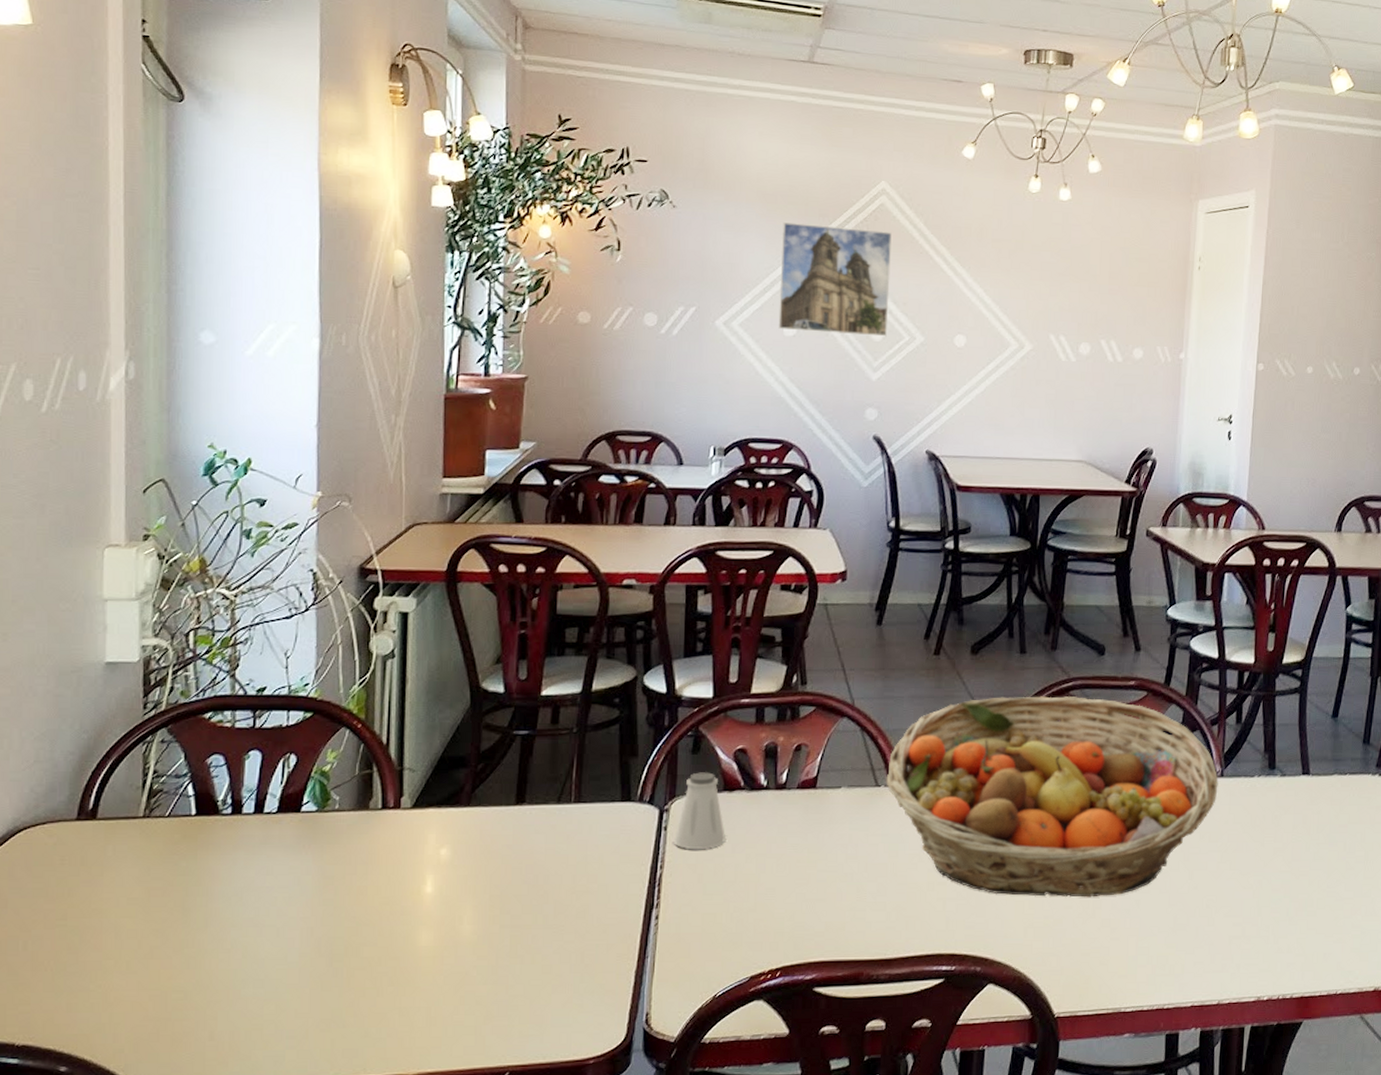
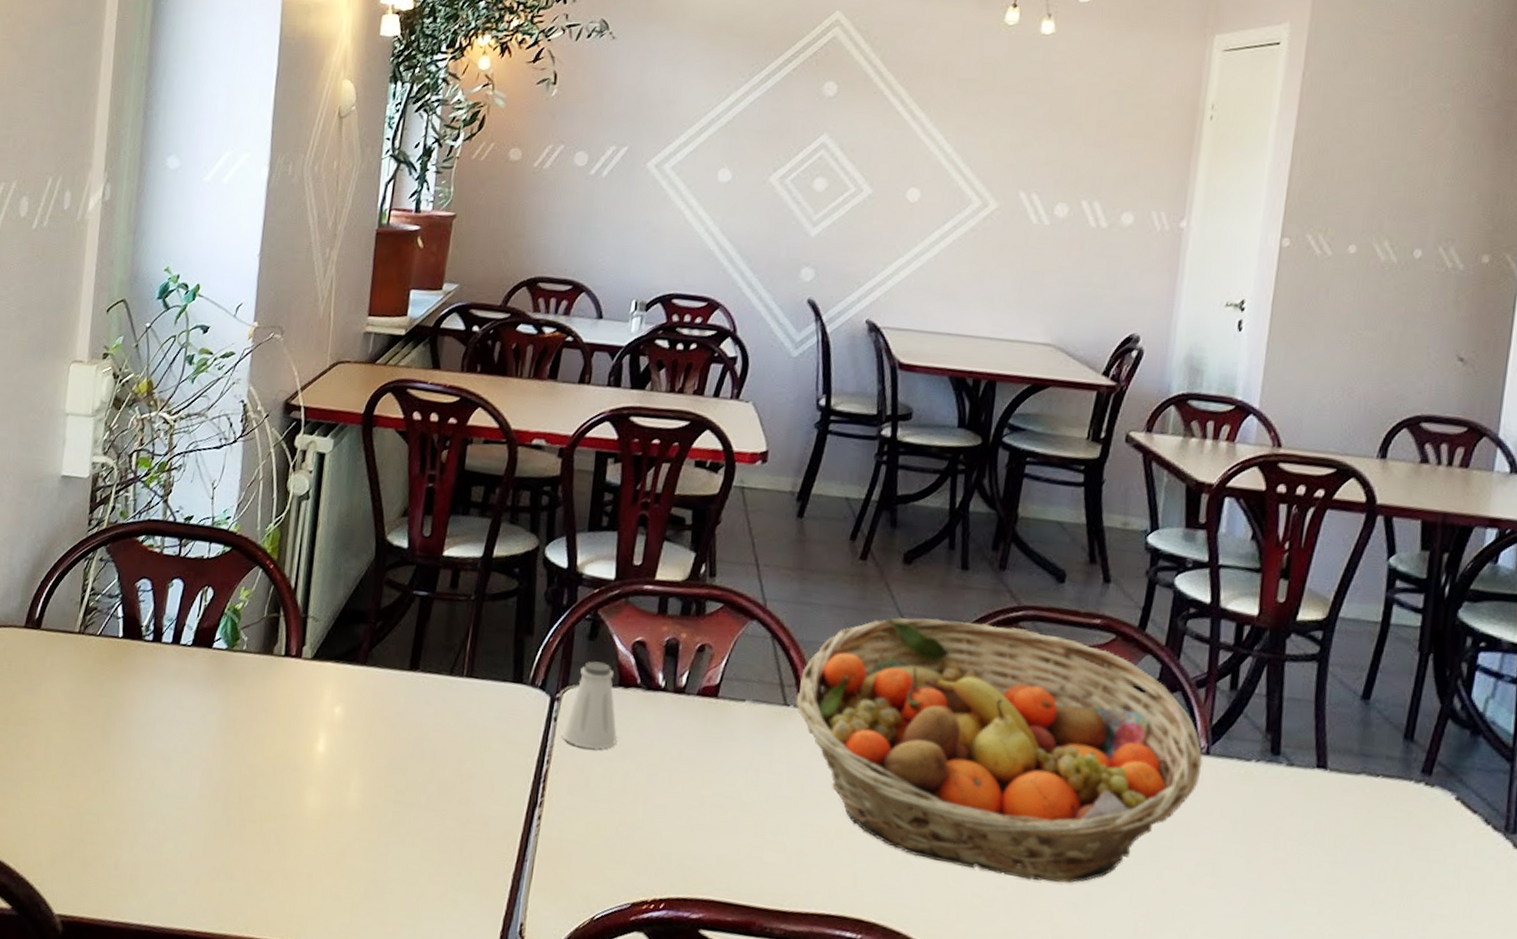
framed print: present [778,222,892,337] -> none [712,56,843,187]

